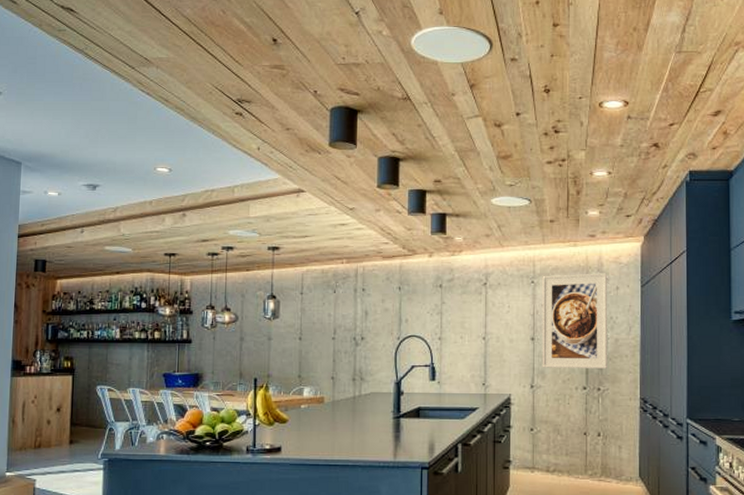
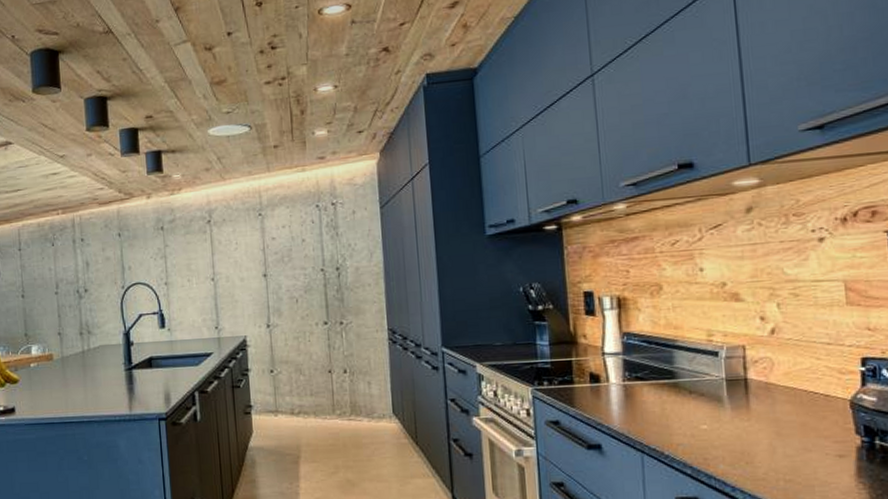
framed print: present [542,273,608,368] -> none [270,197,350,305]

